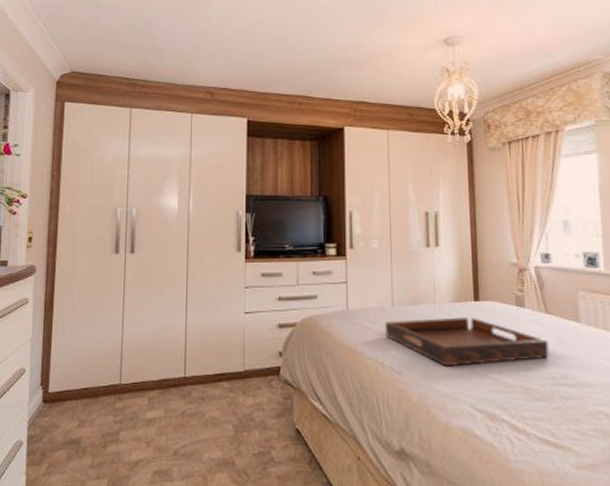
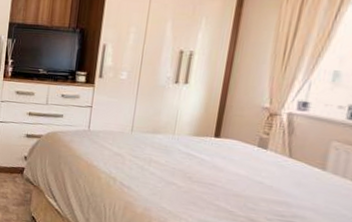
serving tray: present [385,317,549,367] -> none [121,144,286,198]

